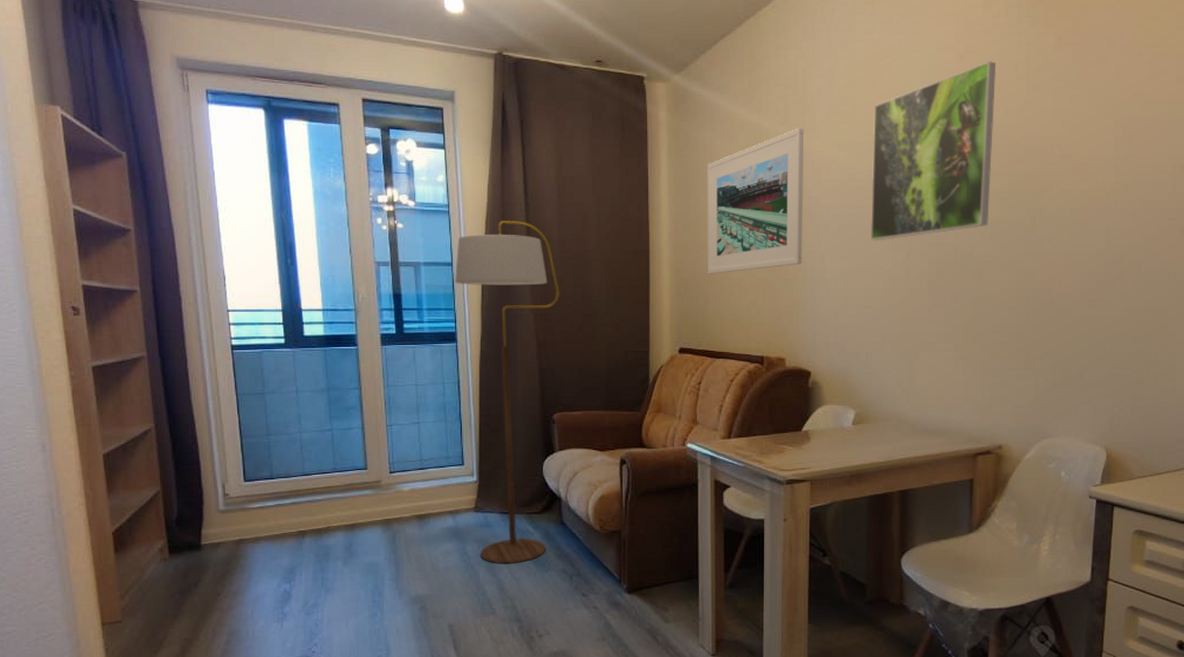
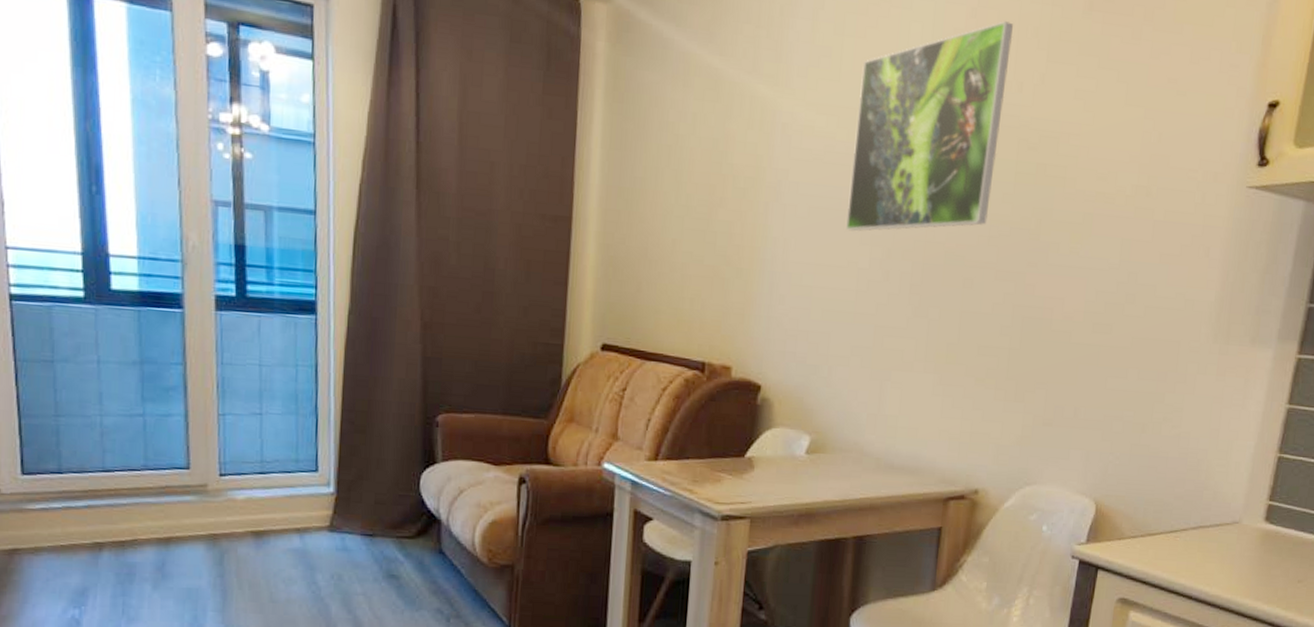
floor lamp: present [455,221,559,564] -> none [318,162,454,599]
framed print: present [708,128,804,274] -> none [643,80,777,255]

